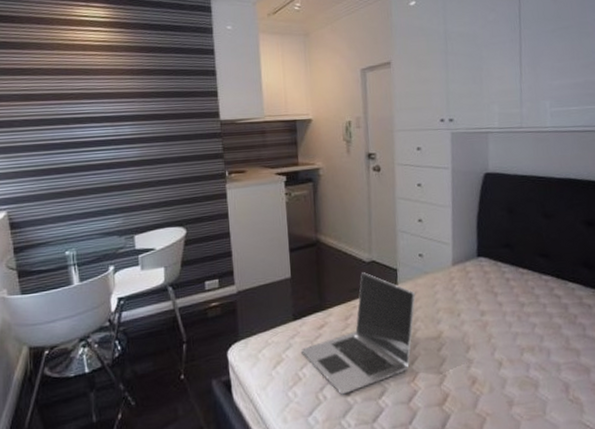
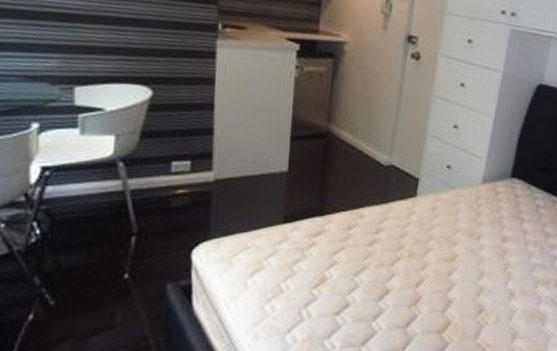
laptop: present [301,272,416,395] -> none [288,177,435,313]

